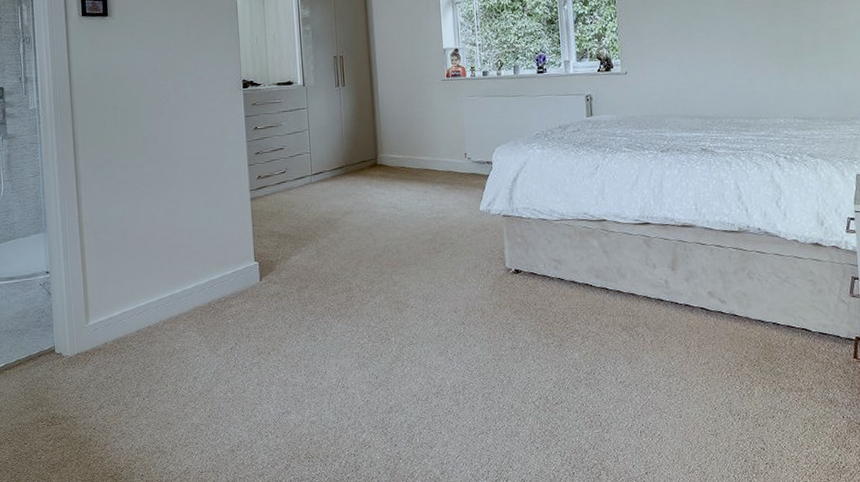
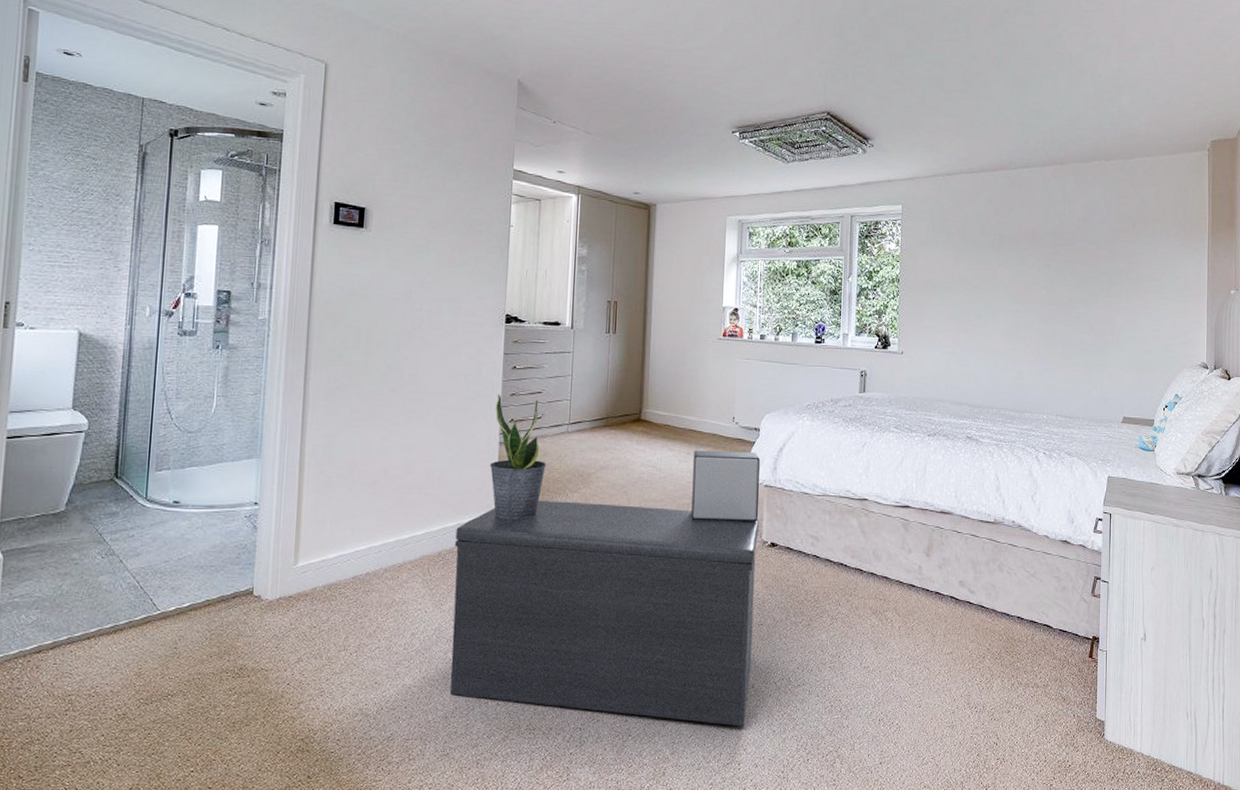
bench: none [221,245,509,446] -> present [449,500,760,727]
potted plant: none [242,154,296,268] -> present [489,394,547,520]
decorative box: none [431,184,499,255] -> present [691,450,760,522]

